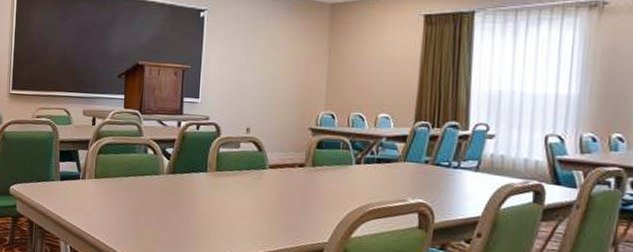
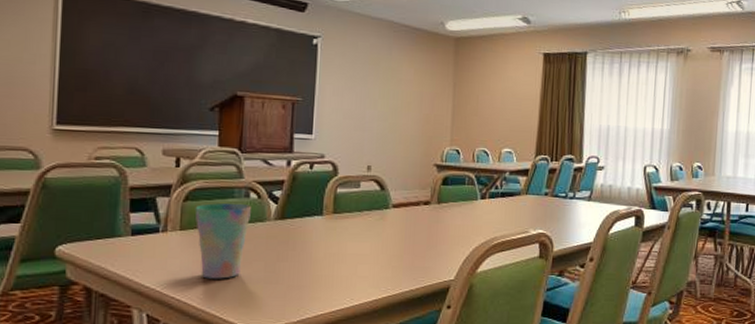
cup: none [106,157,148,223] -> present [195,202,251,279]

